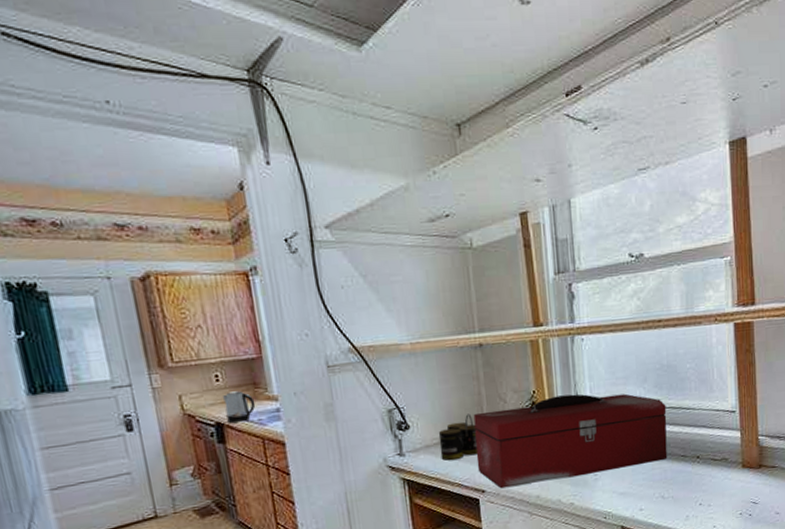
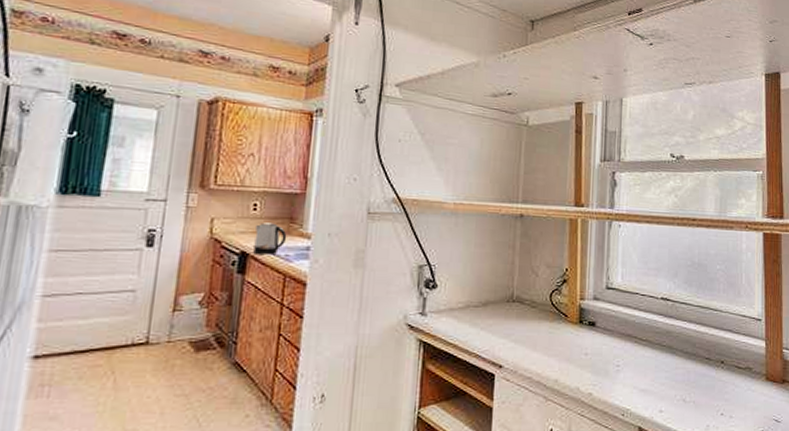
paint can: present [438,413,478,461] -> none [463,282,504,327]
toolbox: present [473,393,668,489] -> none [498,277,694,366]

